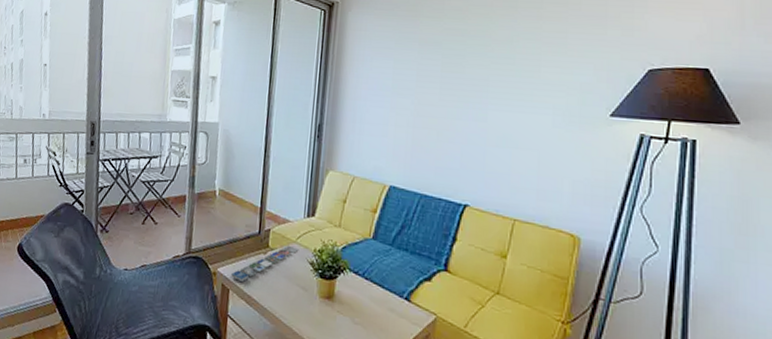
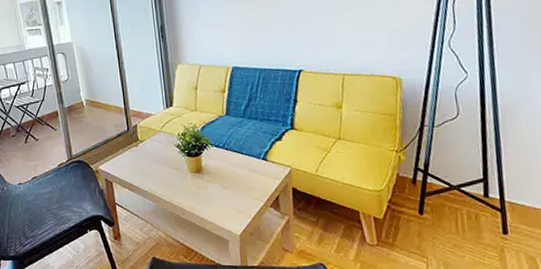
book: present [231,245,299,283] -> none [111,135,165,174]

